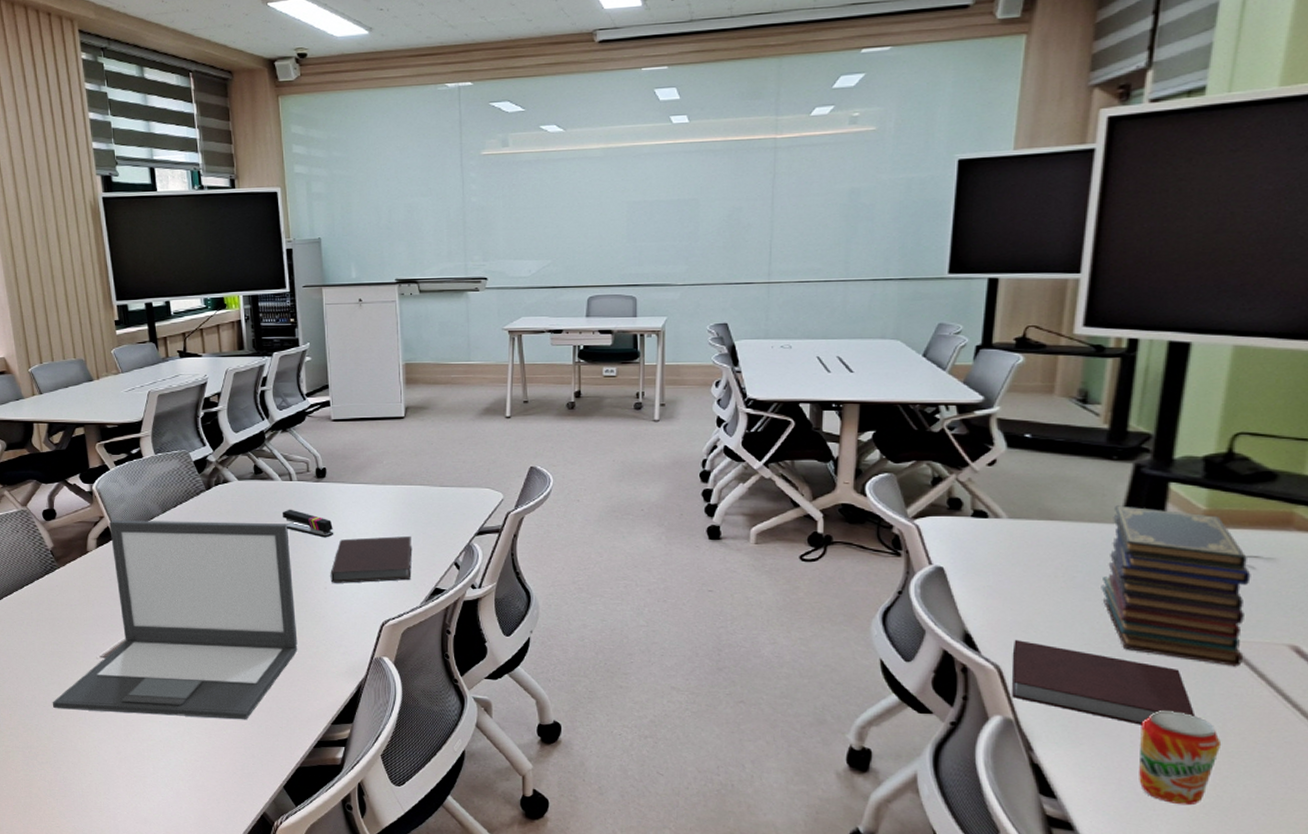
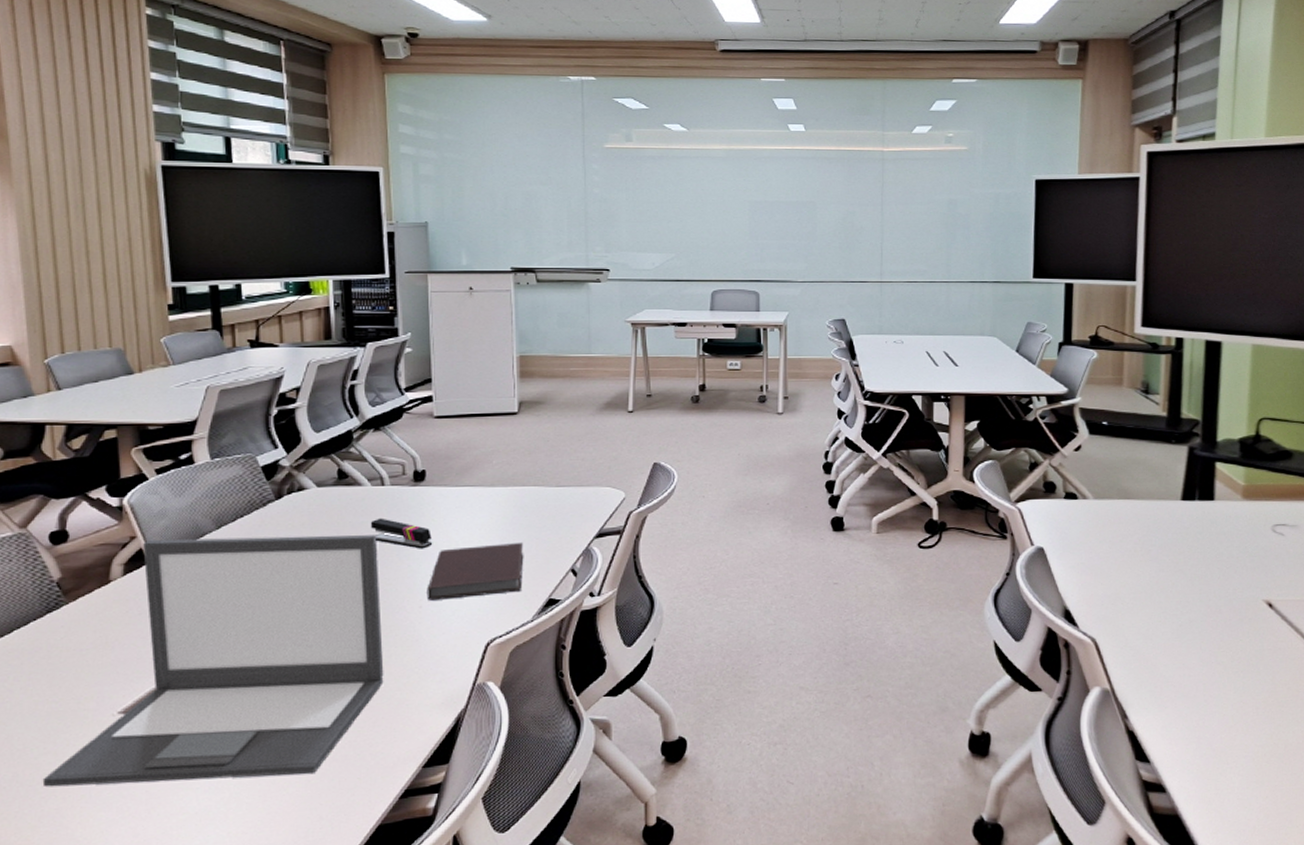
notebook: present [1012,640,1196,725] -> none [1105,613,1252,685]
book stack: present [1101,505,1251,667] -> none [1171,484,1282,624]
beverage can: present [1139,711,1222,806] -> none [1211,668,1273,756]

